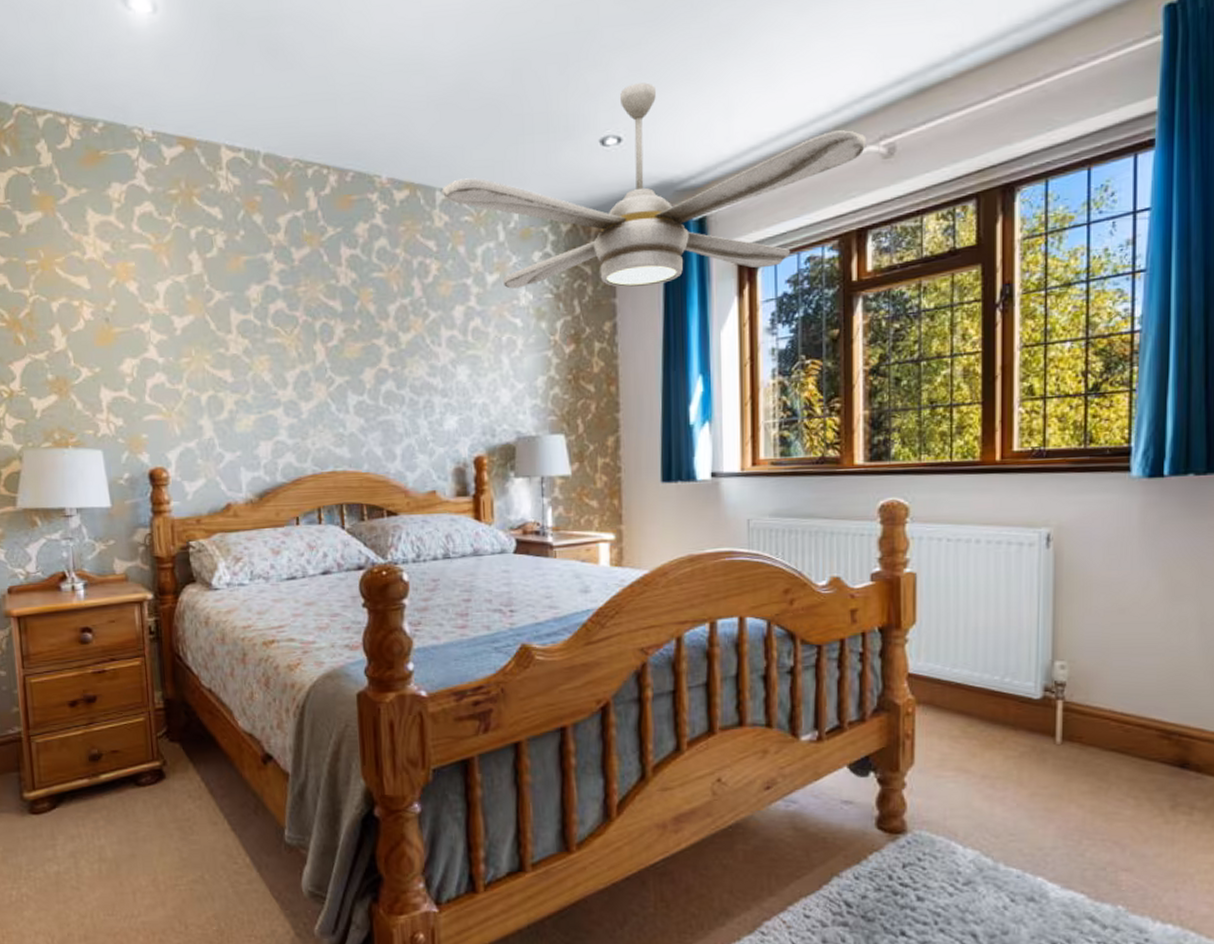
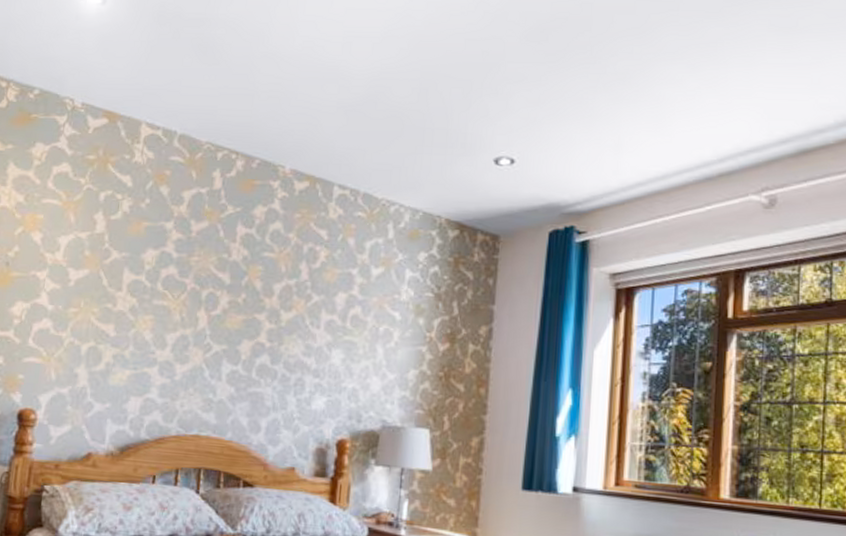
ceiling fan: present [442,82,867,289] -> none [339,114,749,298]

